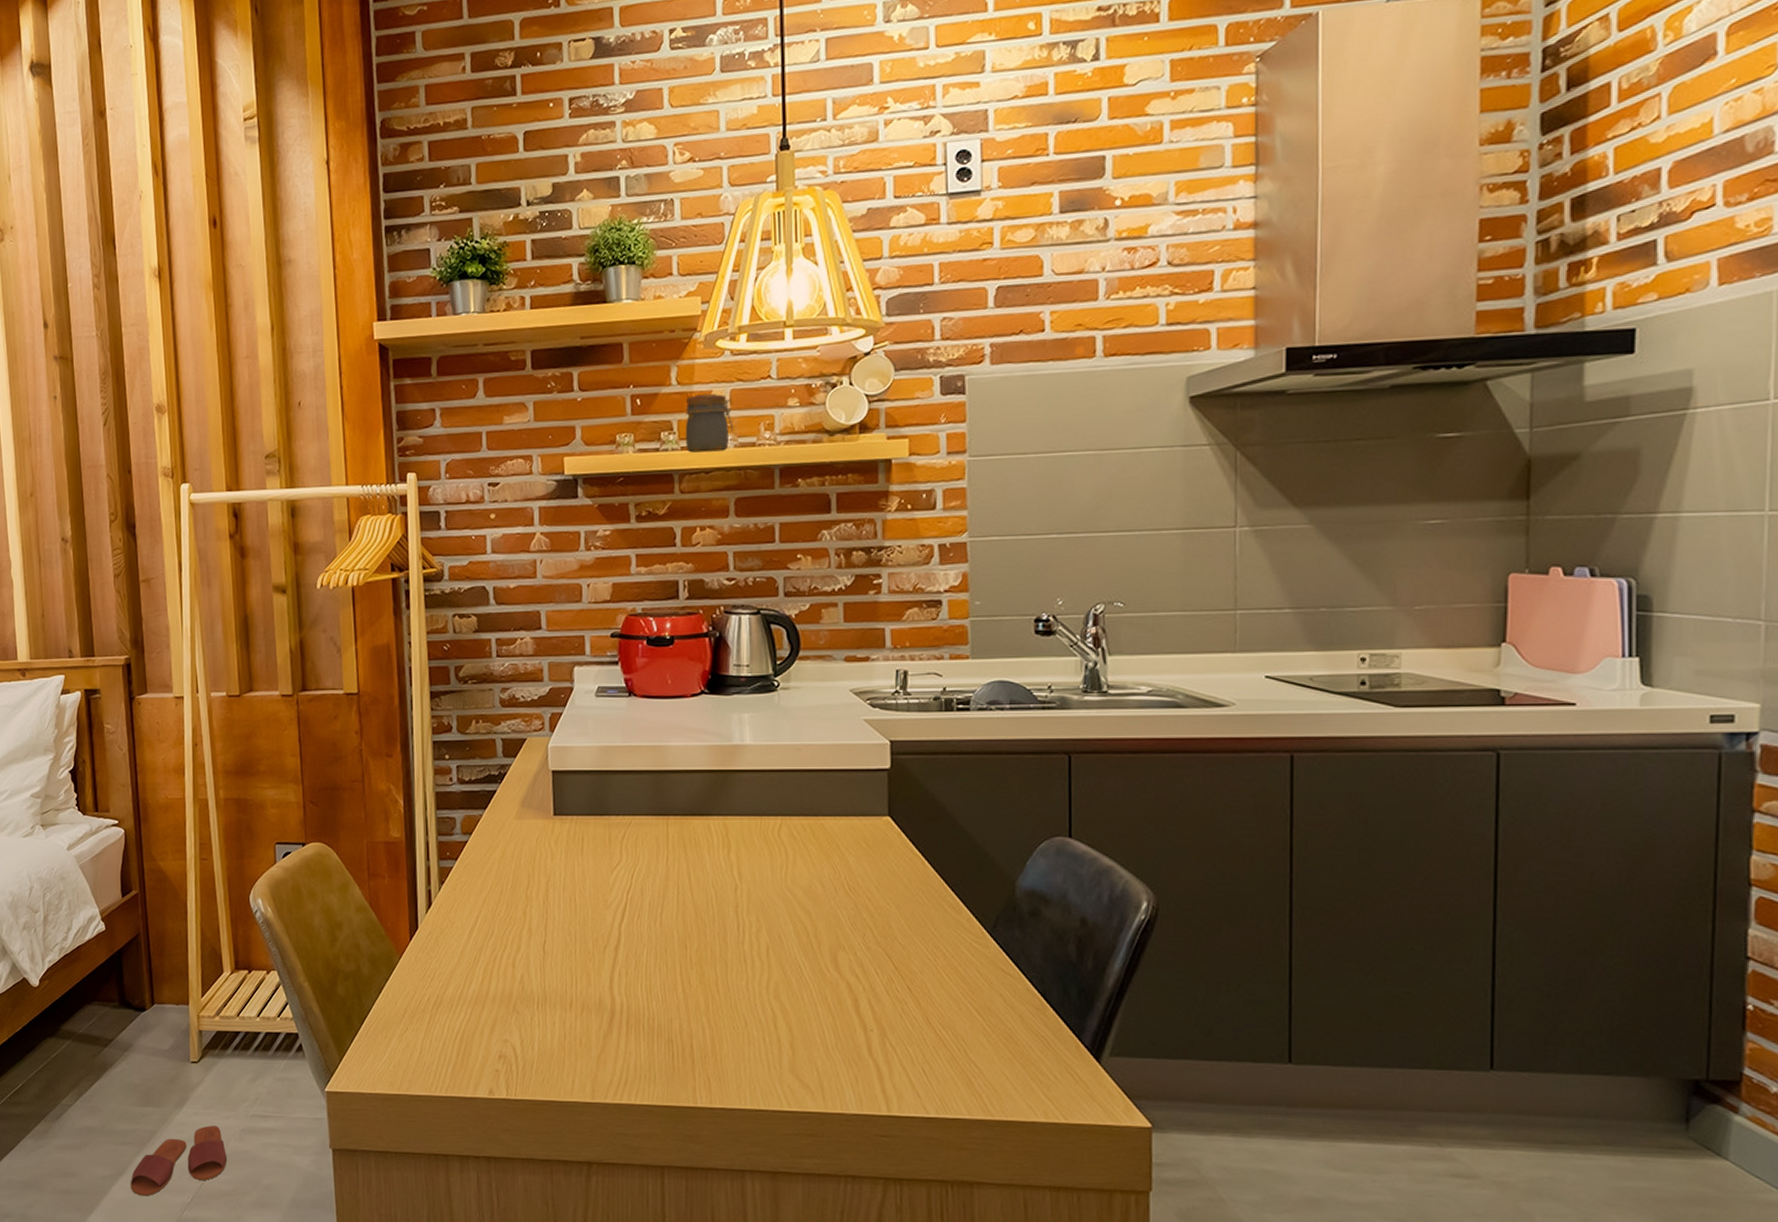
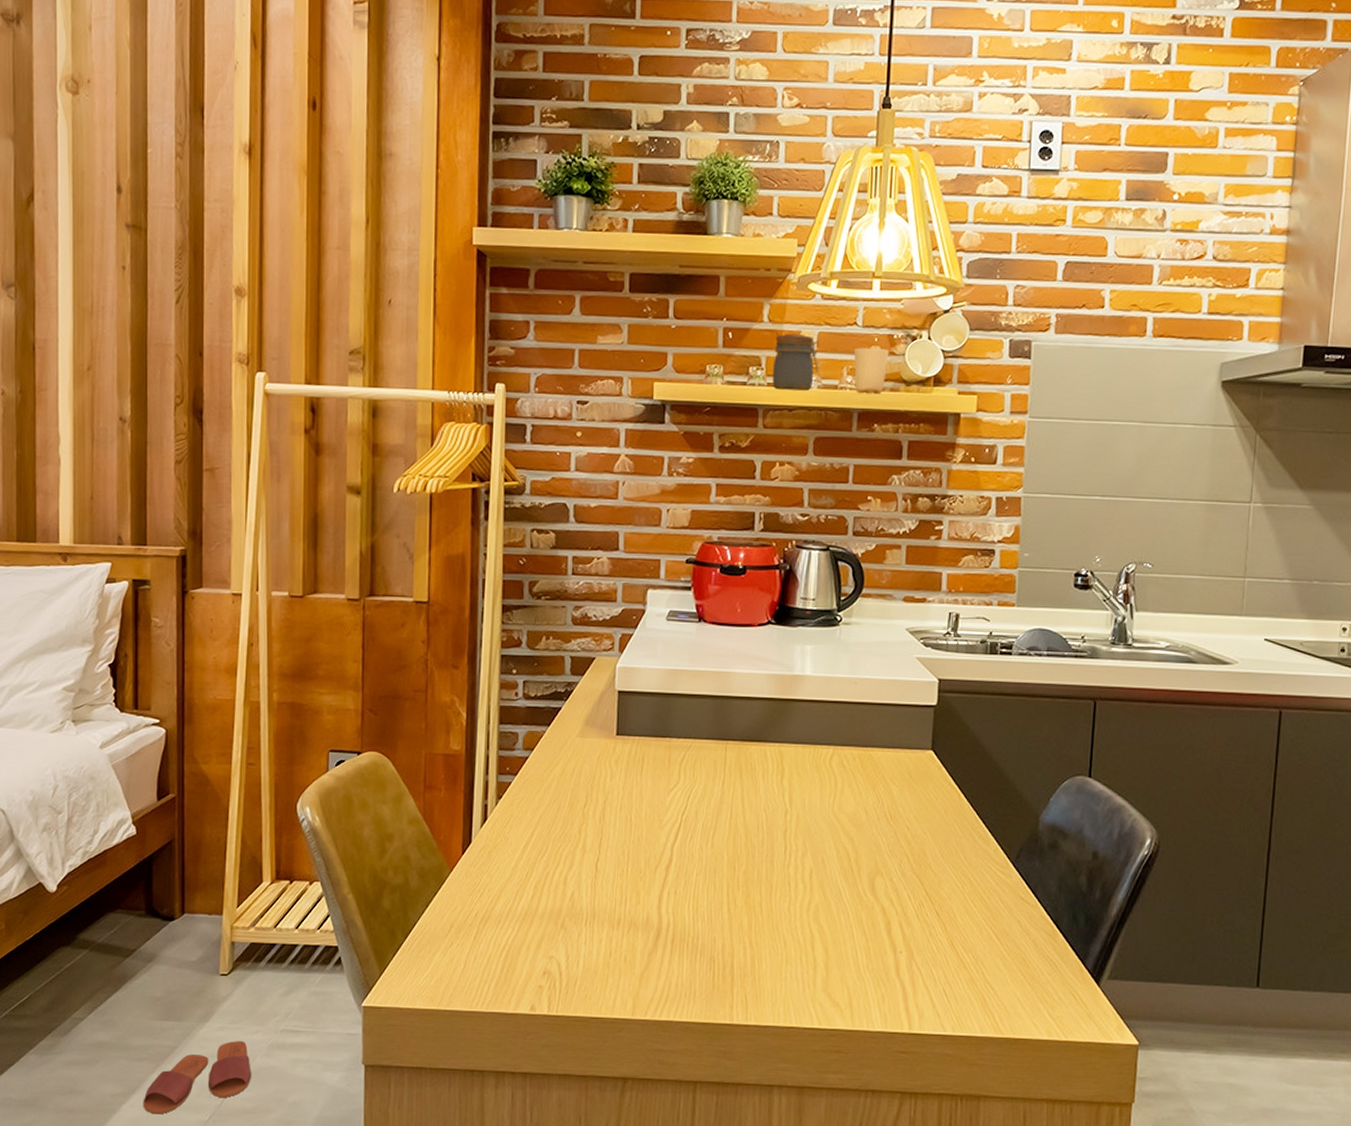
cup: none [769,399,808,449] -> present [853,347,889,395]

